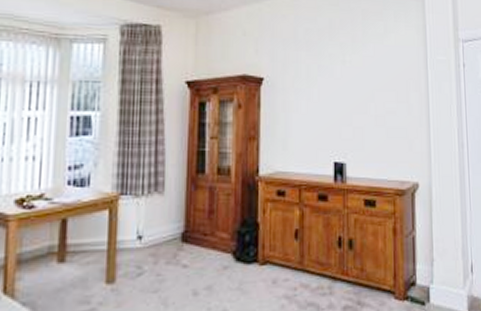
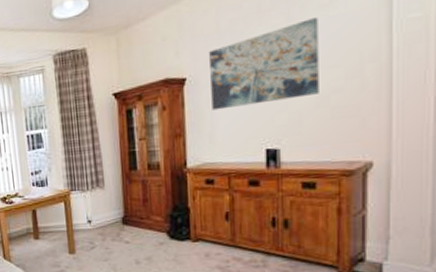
wall art: none [287,43,377,116] -> present [209,17,319,111]

